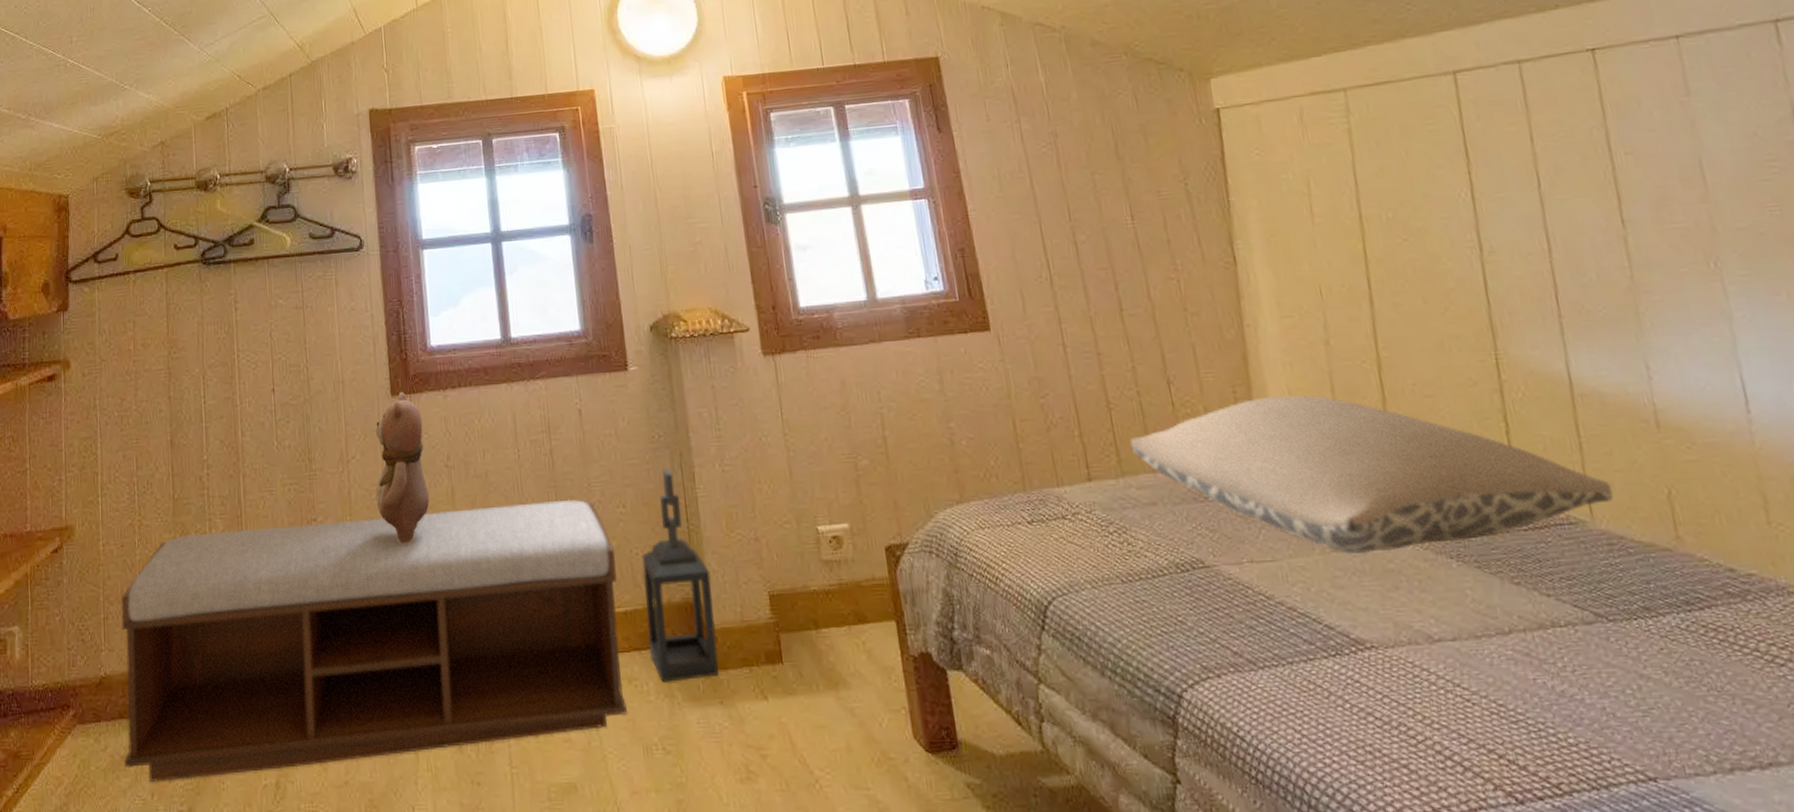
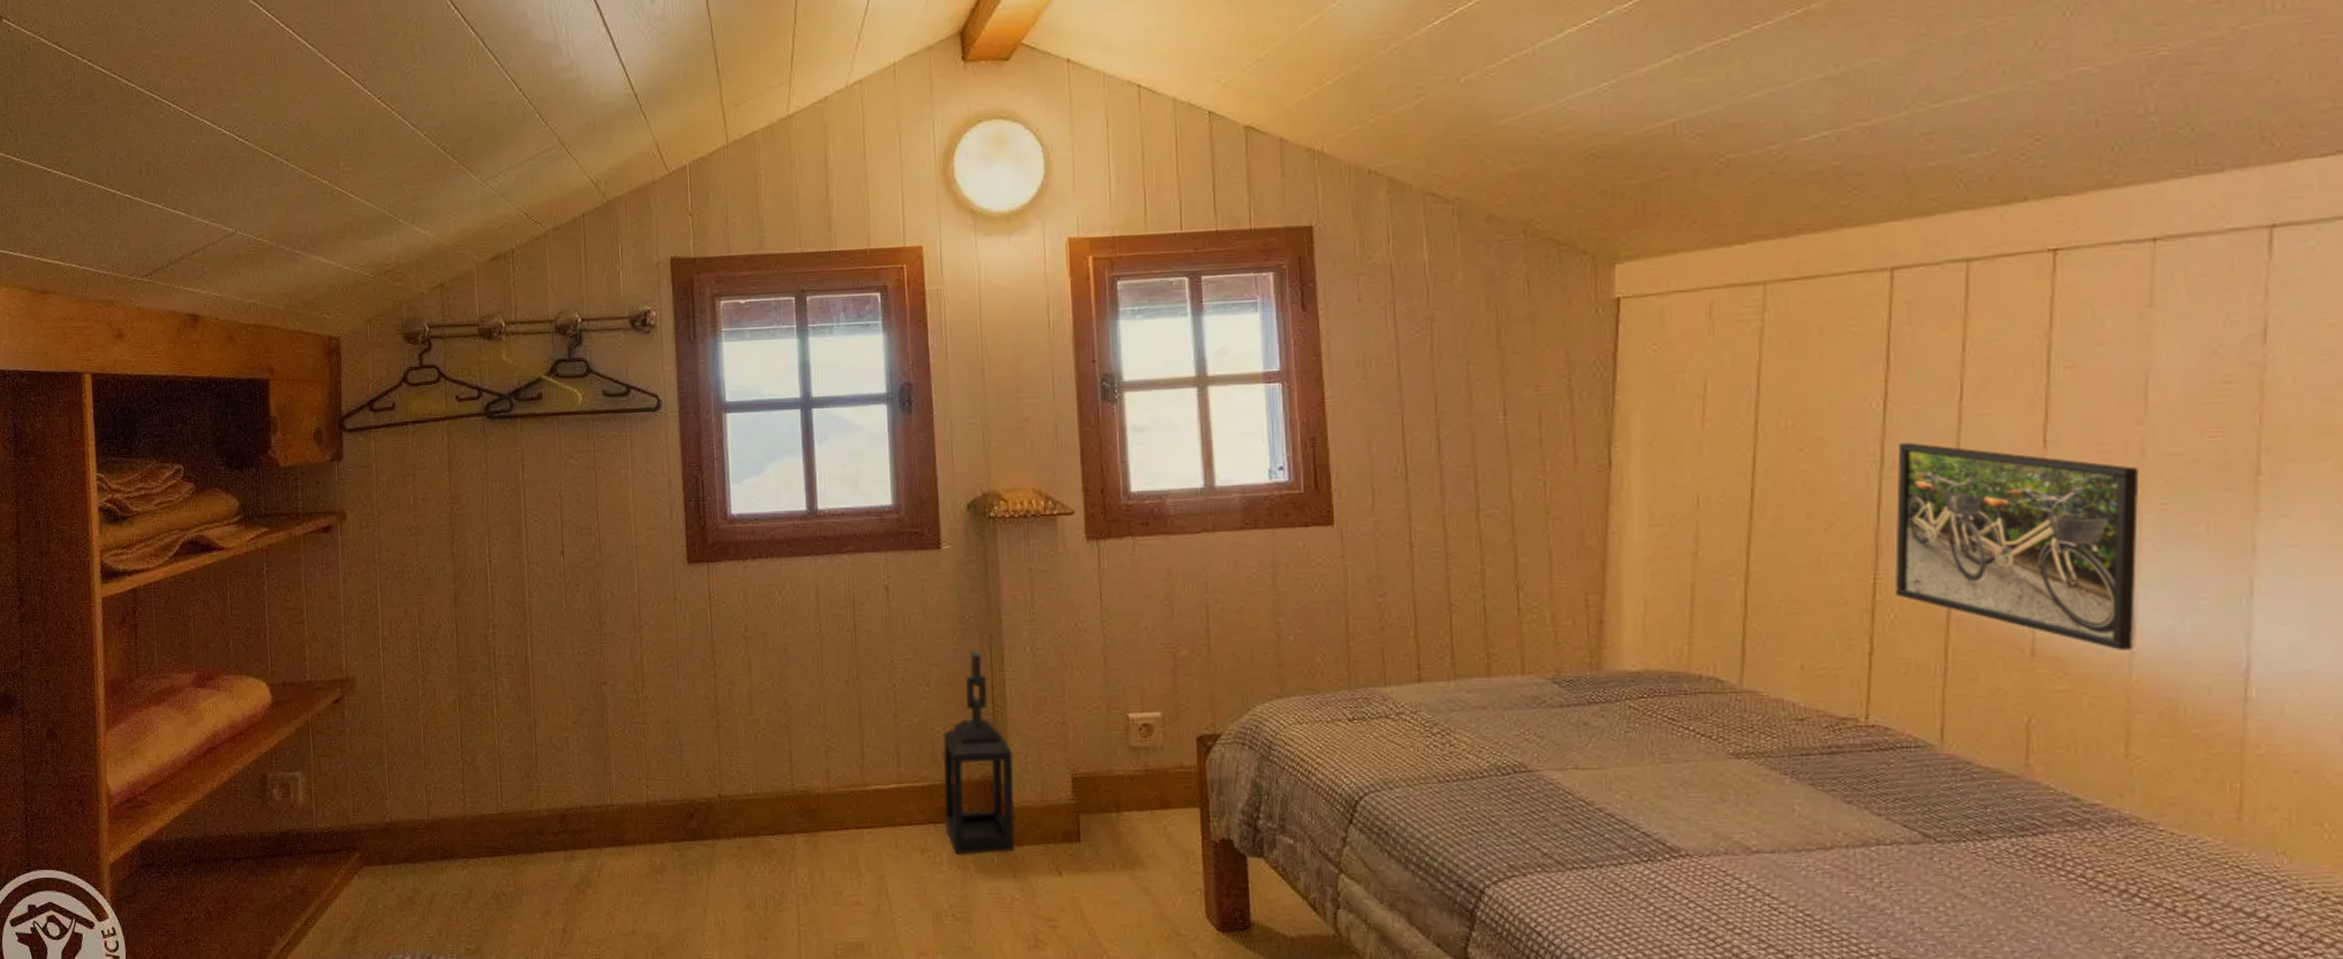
bench: present [121,499,627,782] -> none [405,675,918,922]
teddy bear: present [375,391,430,544] -> none [669,559,725,711]
pillow: present [1130,394,1614,554] -> none [1468,604,1969,765]
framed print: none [1493,228,1750,418] -> present [1895,442,2138,650]

